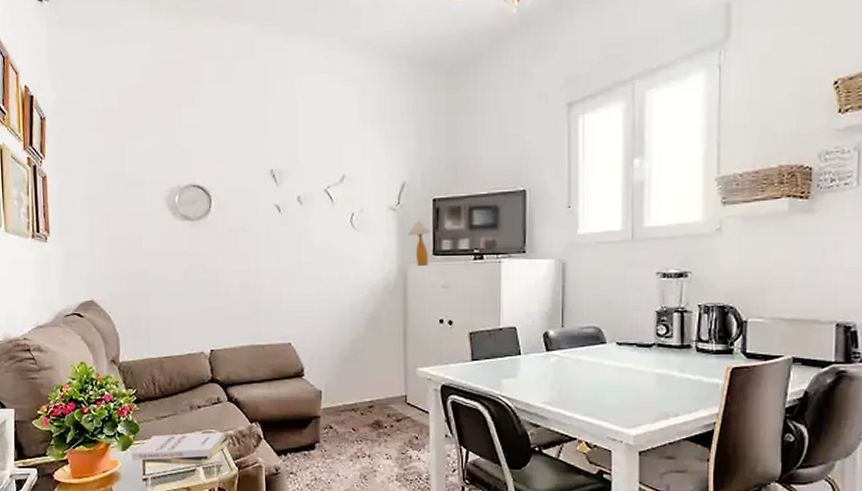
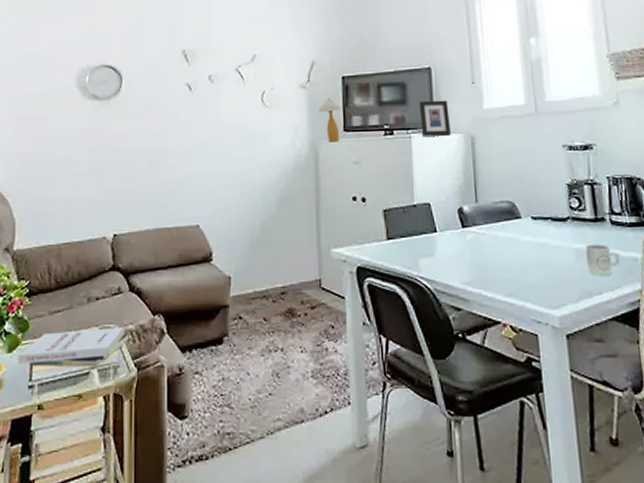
picture frame: none [511,224,542,263] -> present [419,100,451,138]
mug: none [666,370,701,400] -> present [585,244,620,276]

